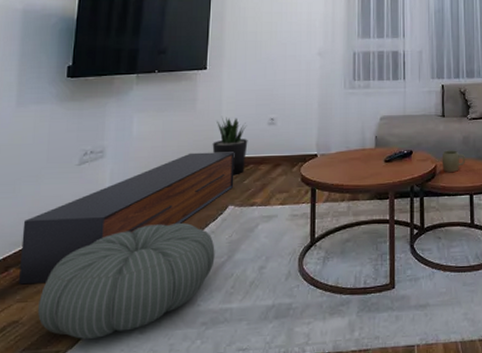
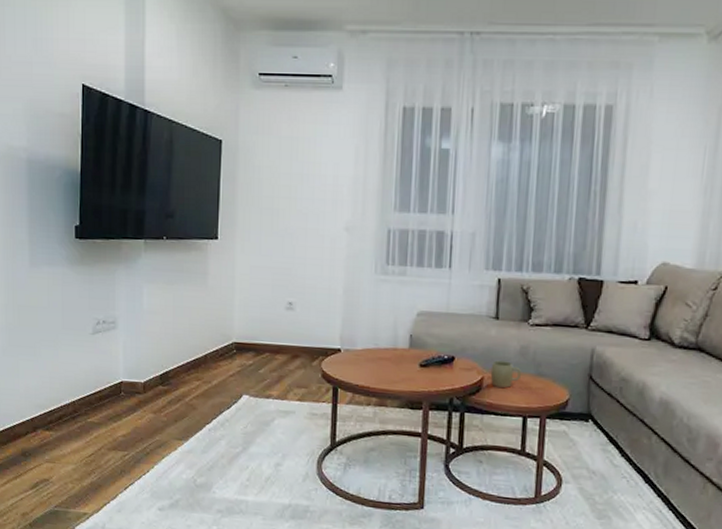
tv stand: present [19,152,235,285] -> none [45,333,249,448]
pouf: present [38,222,215,339] -> none [65,404,230,508]
planter: present [212,117,248,176] -> none [225,296,264,363]

